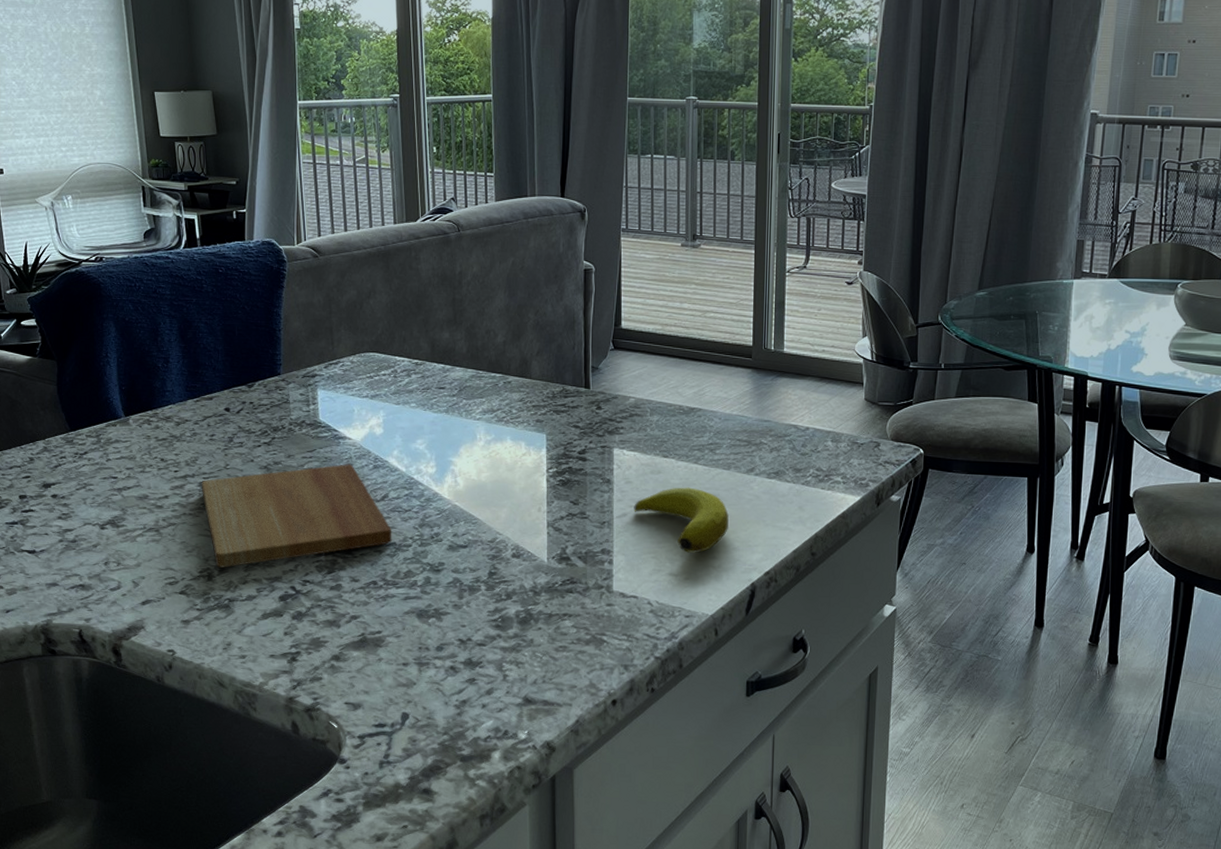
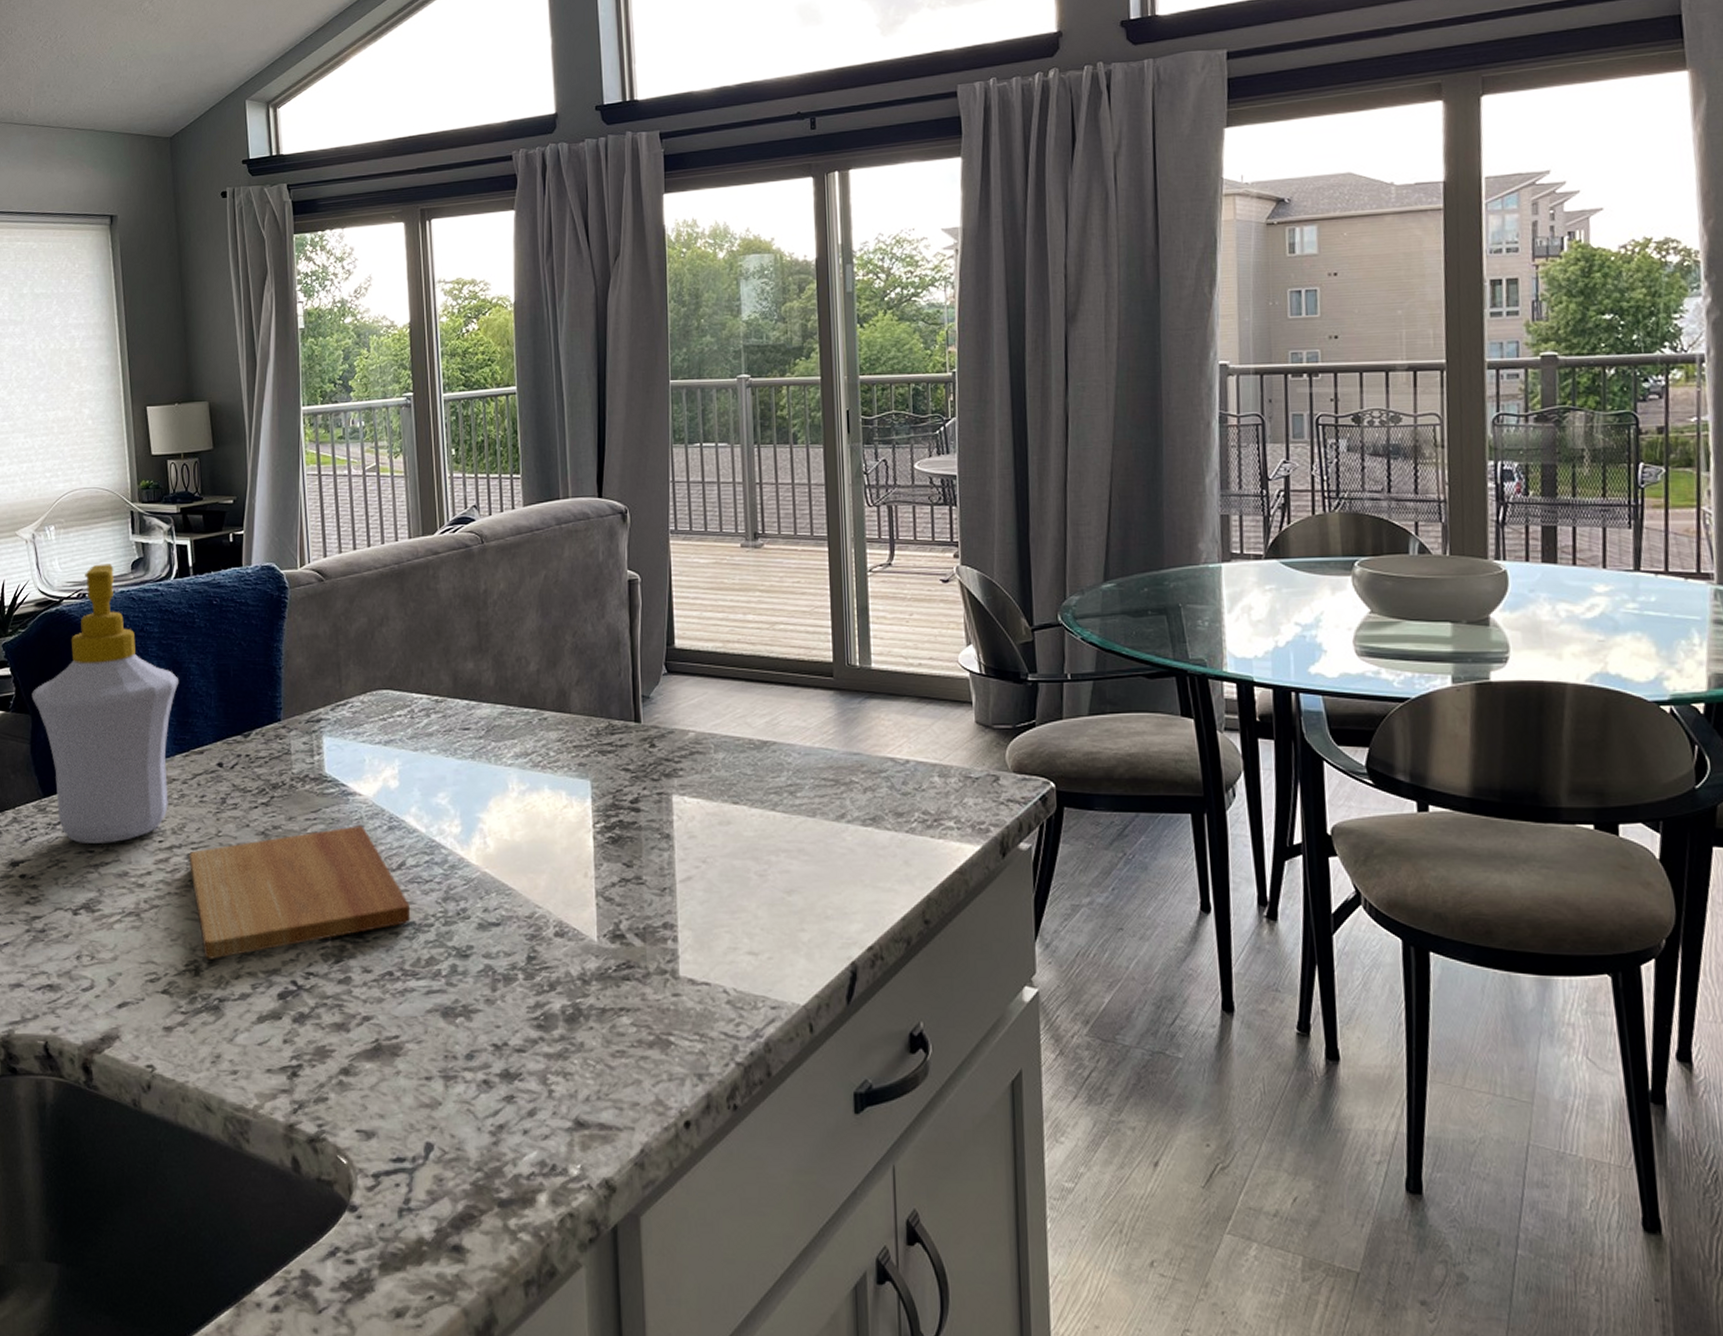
soap bottle: none [56,232,190,471] -> present [31,563,179,843]
banana: present [634,487,729,553] -> none [700,841,818,924]

